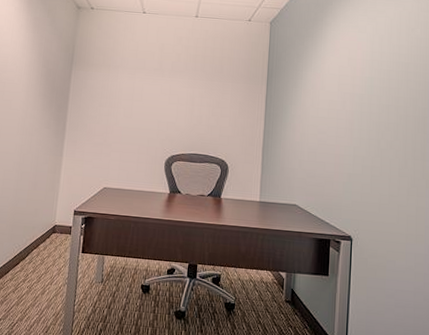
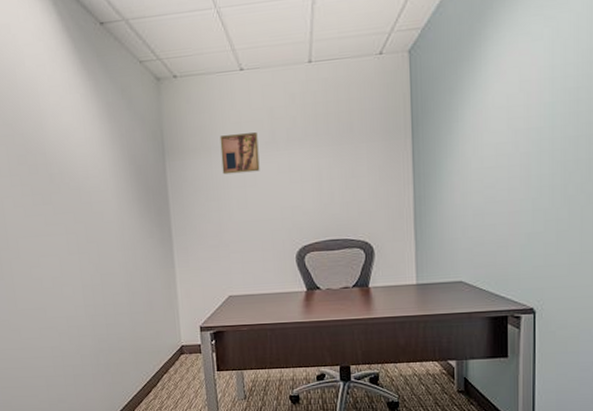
wall art: none [116,58,149,90] -> present [220,132,260,175]

